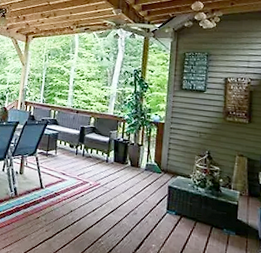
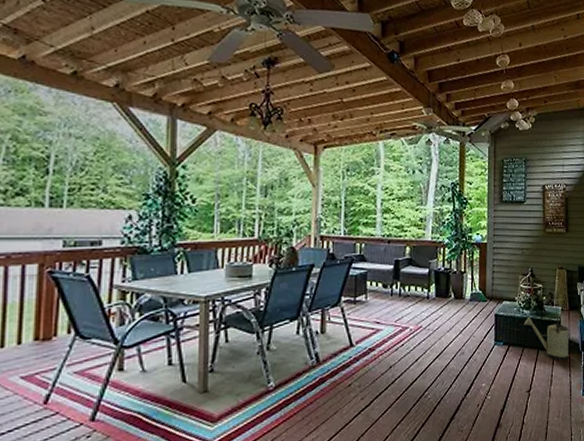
watering can: none [197,194,252,243] -> present [523,315,574,360]

